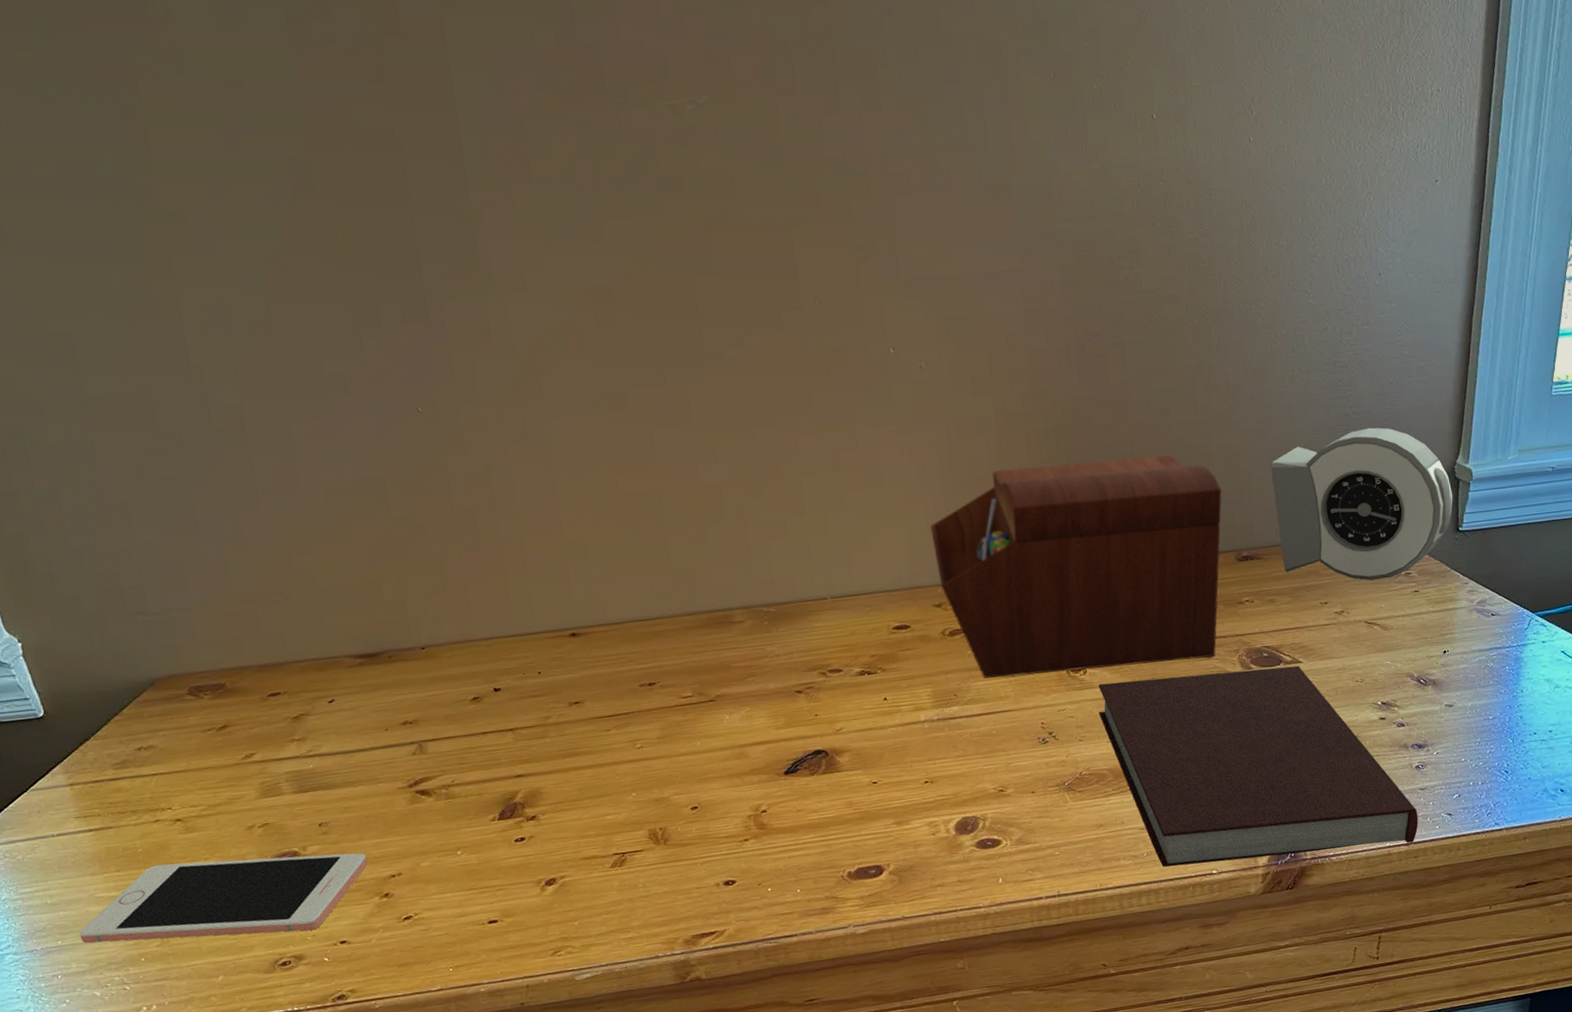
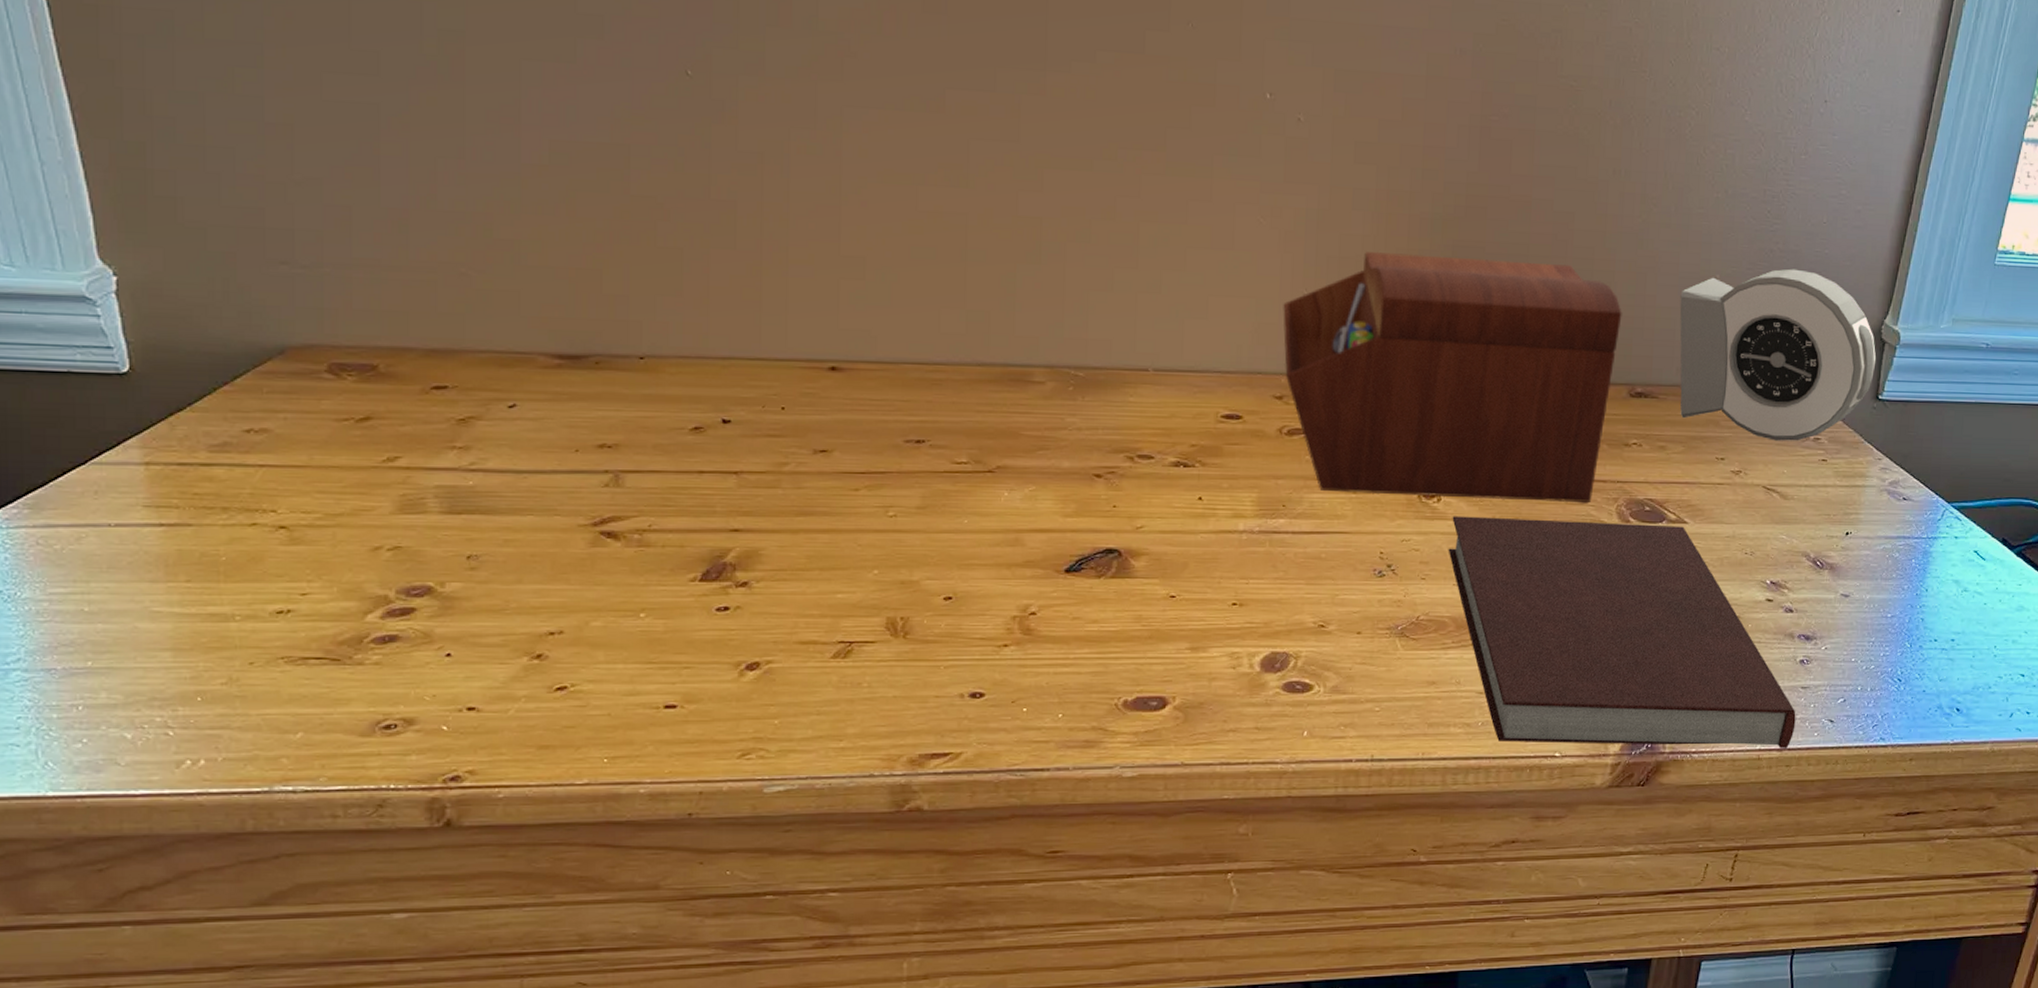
cell phone: present [79,853,368,943] -> none [119,580,521,689]

